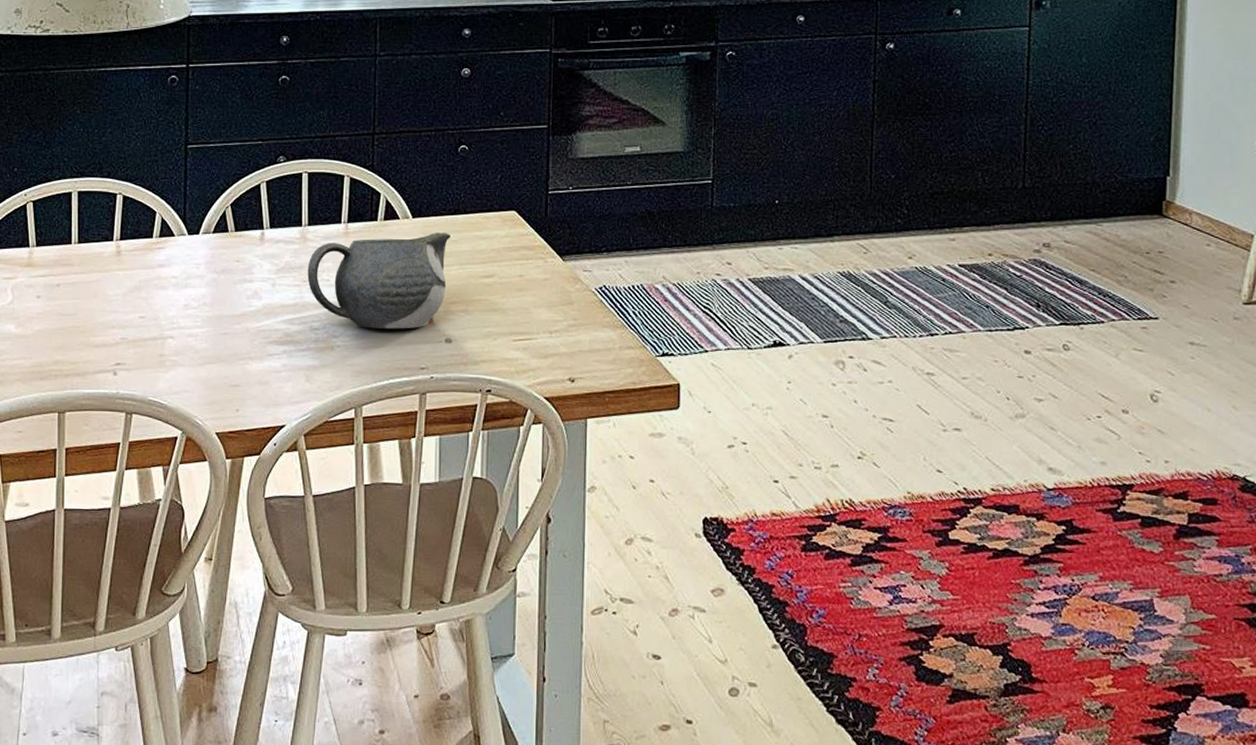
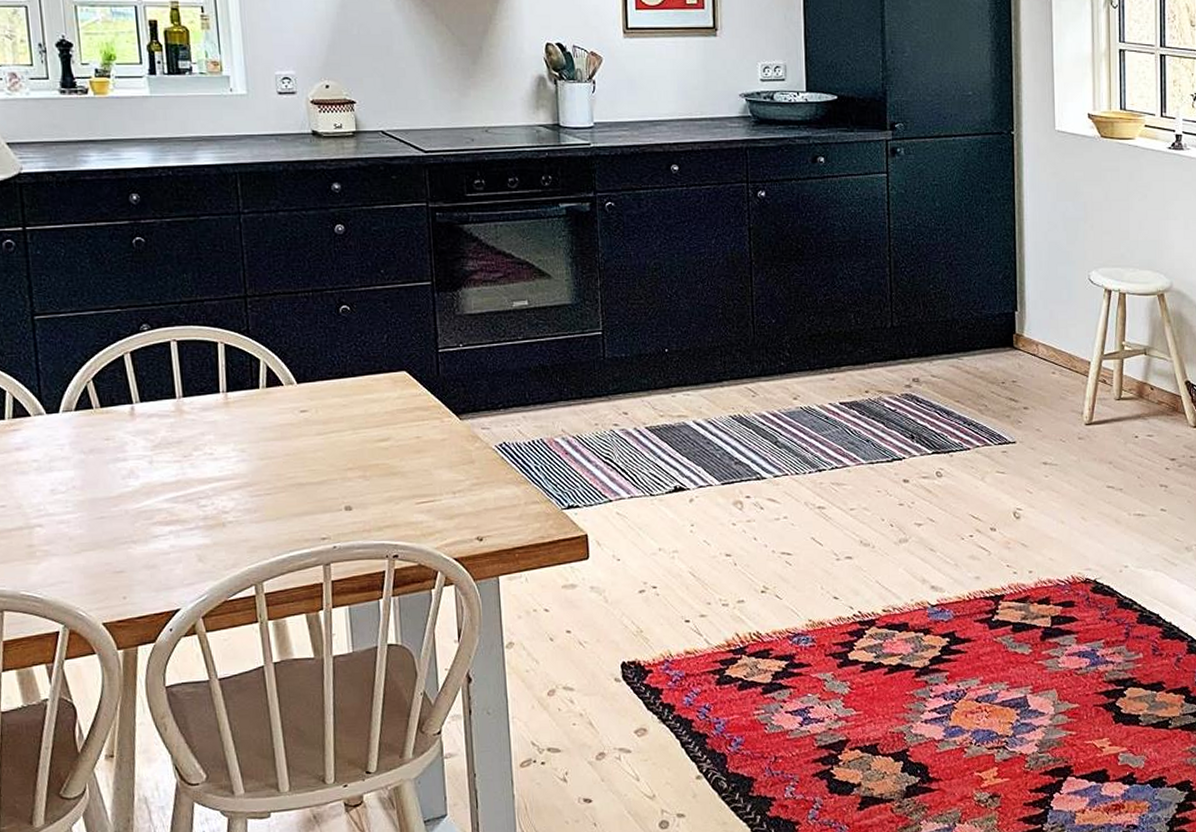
teapot: present [307,233,450,329] -> none [187,397,341,501]

